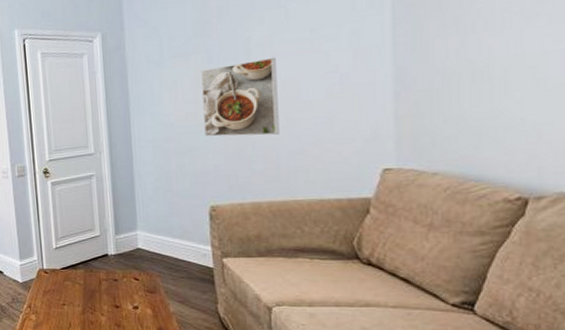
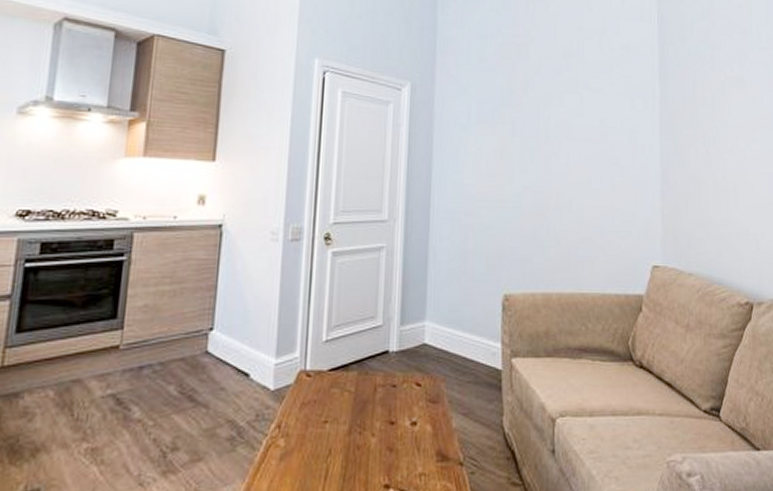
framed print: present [201,57,279,137] -> none [504,140,571,220]

